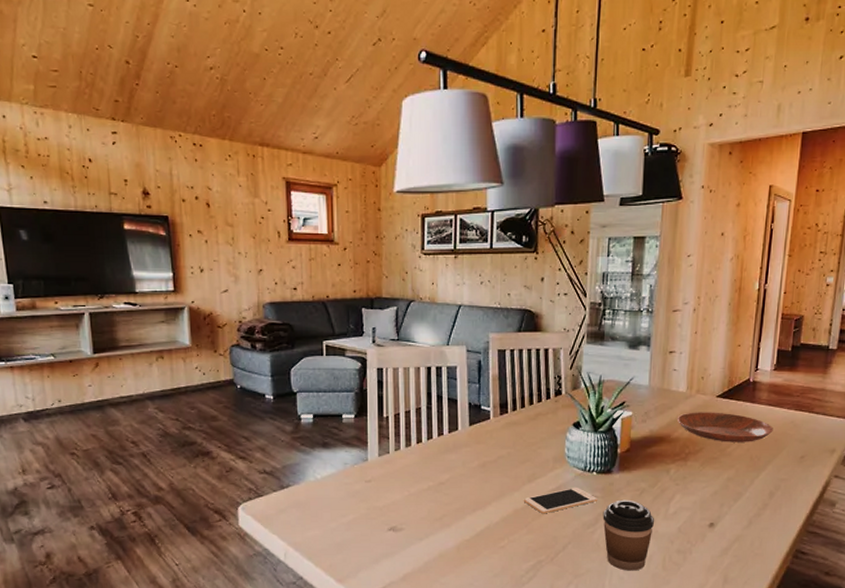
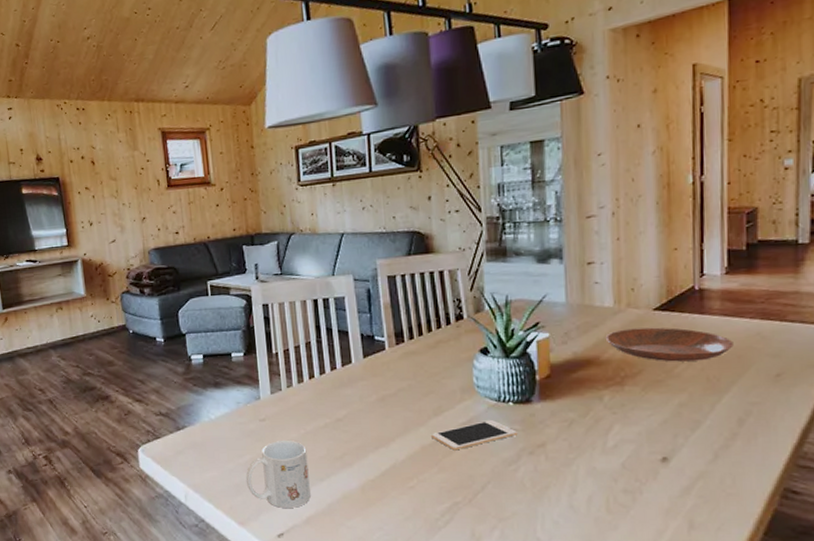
mug: none [347,501,409,566] -> present [245,439,311,508]
coffee cup: present [603,499,655,571] -> none [525,432,591,514]

